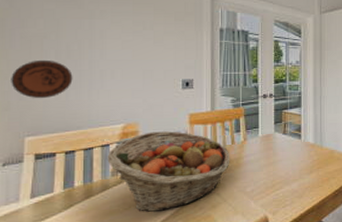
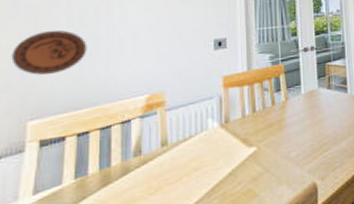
fruit basket: present [107,131,230,212] -> none [128,97,271,195]

